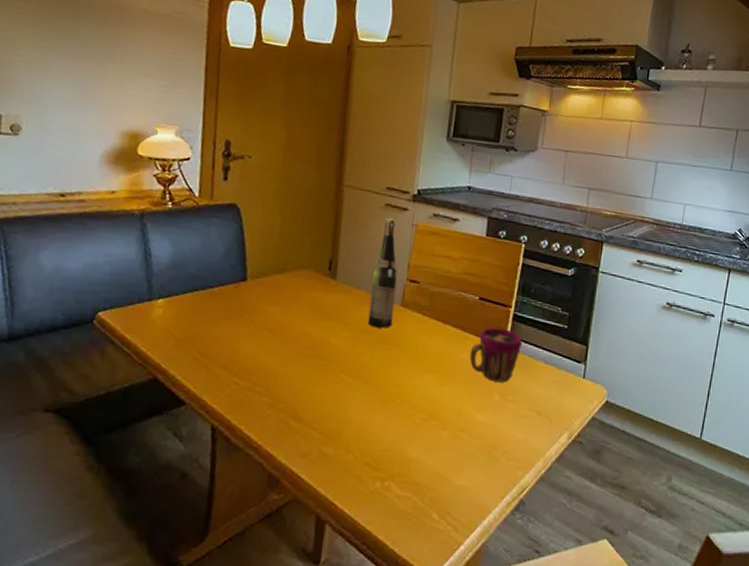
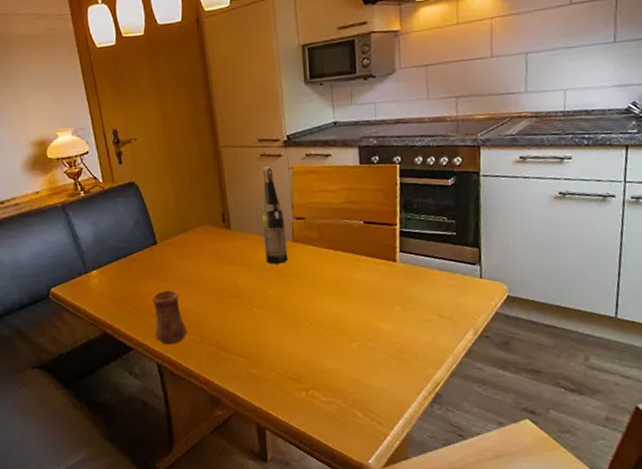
cup: none [217,337,259,405] -> present [152,290,187,345]
cup: present [469,327,523,383] -> none [364,245,414,294]

